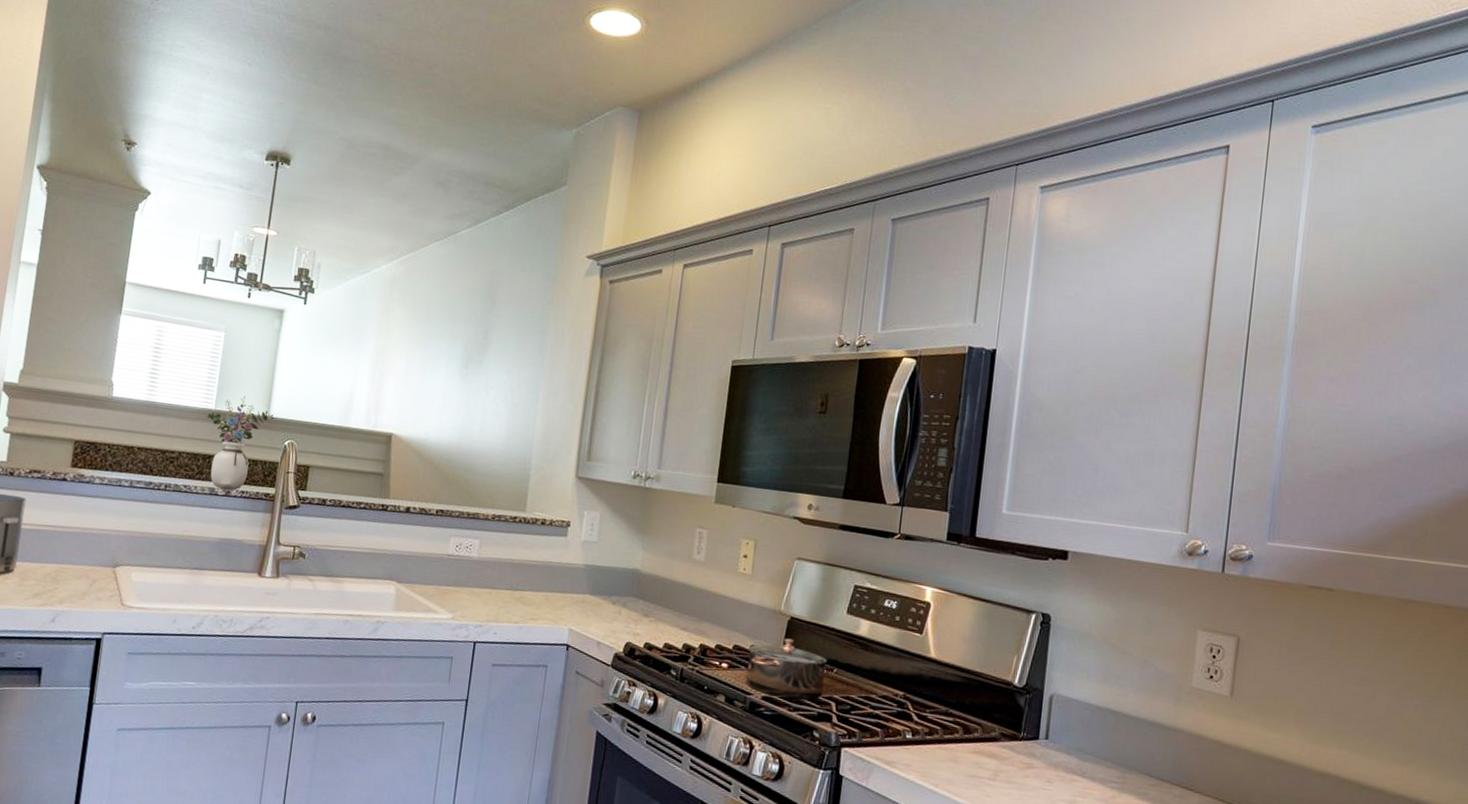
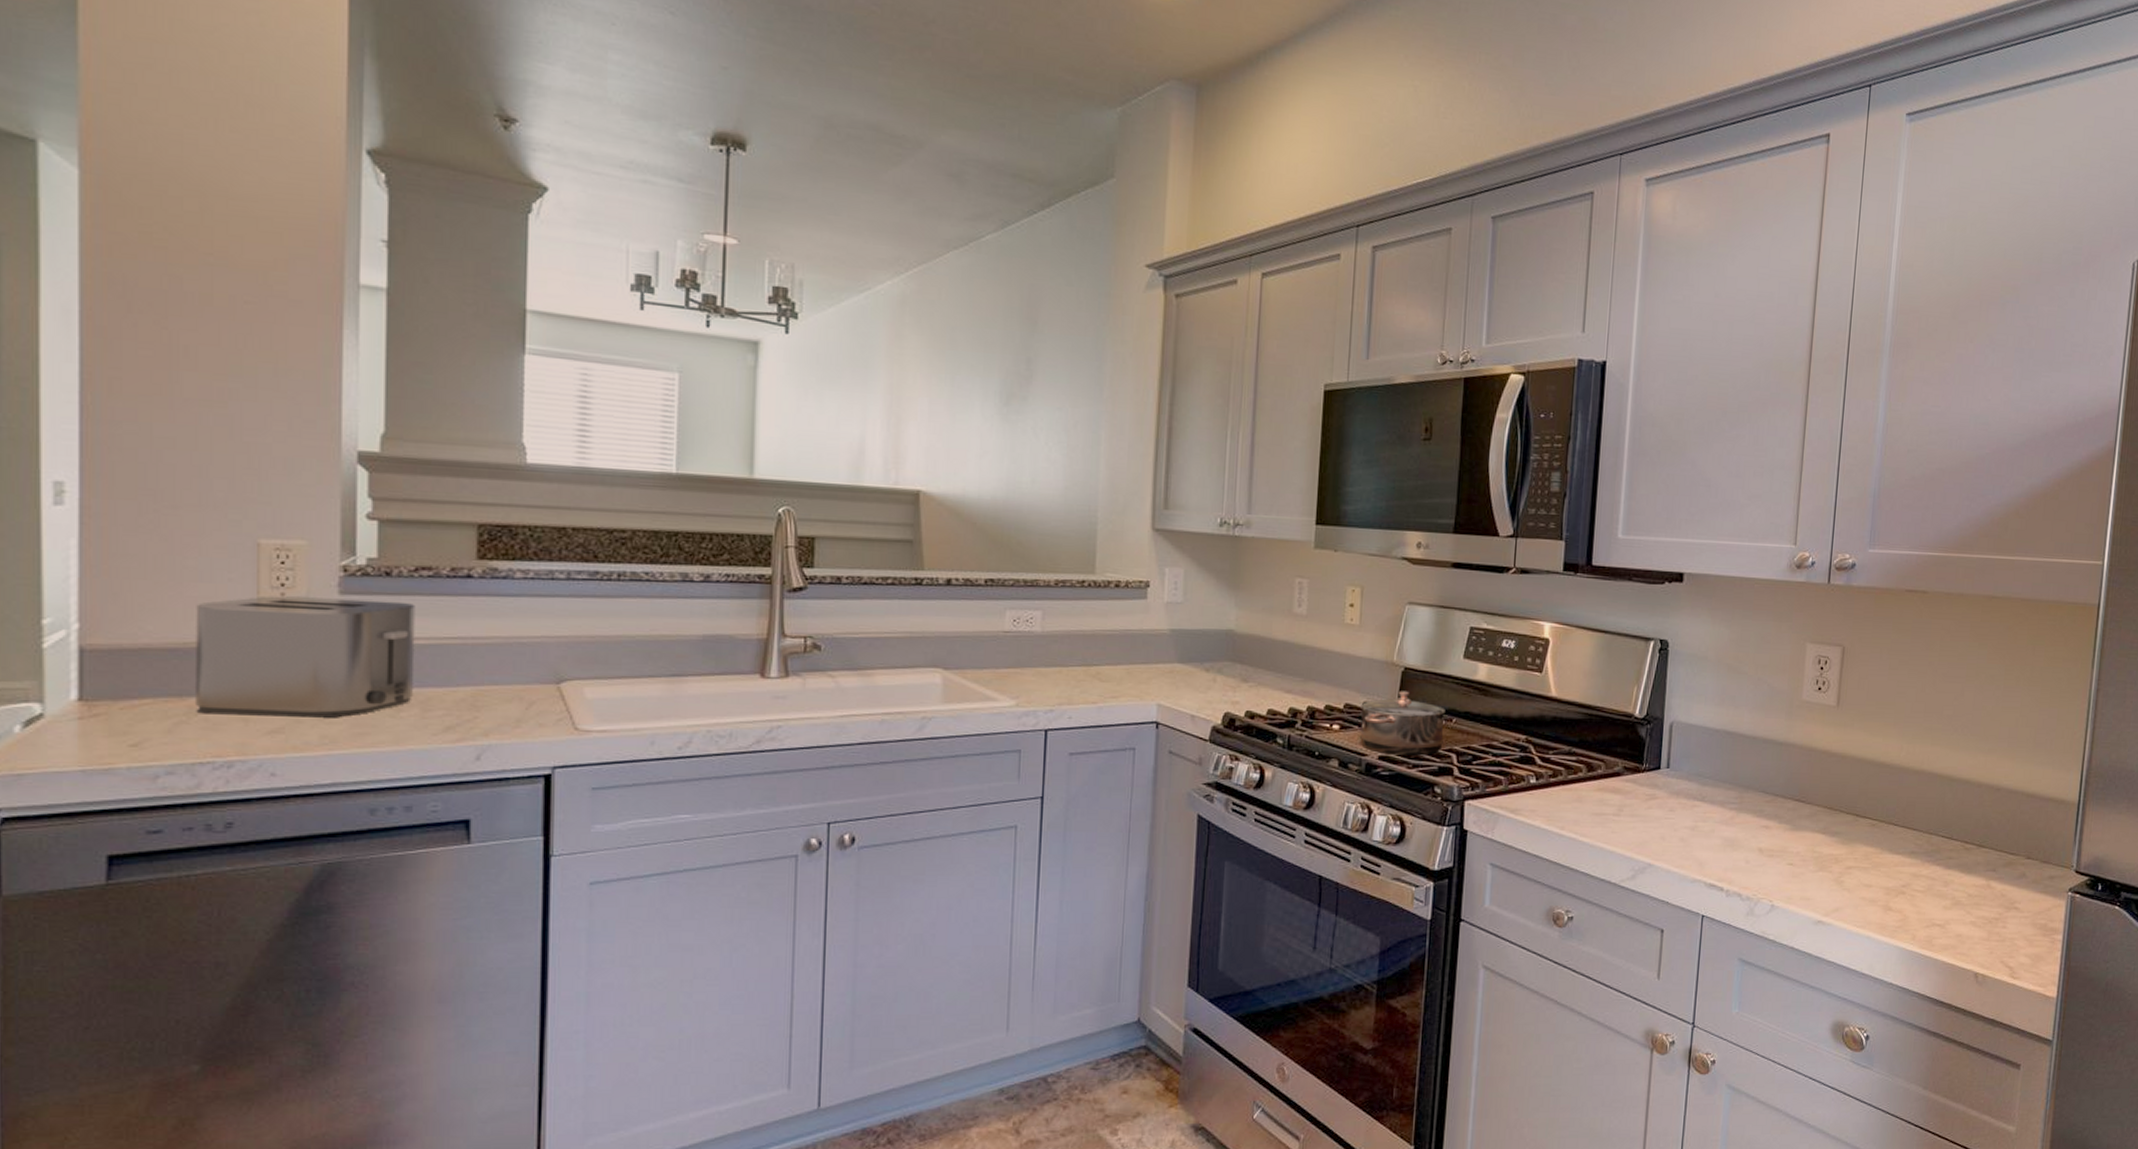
bouquet: present [207,395,274,491] -> none [666,453,760,574]

